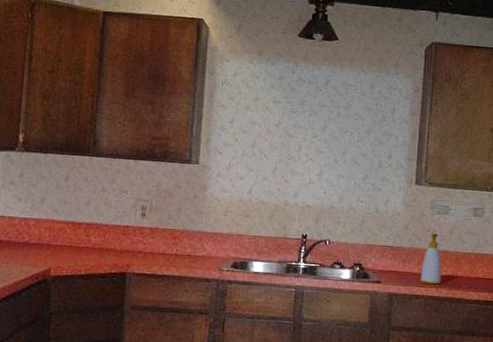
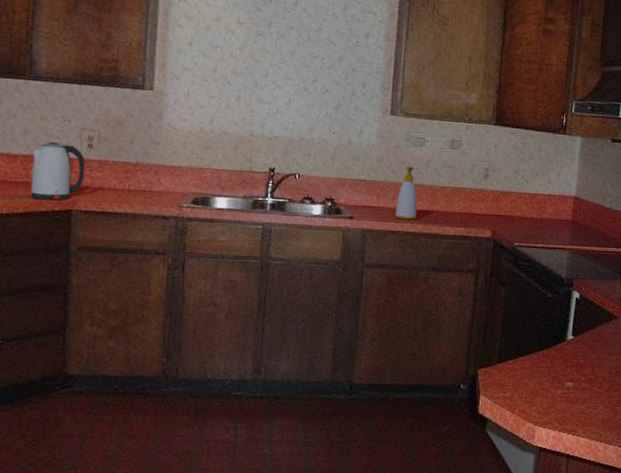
kettle: none [92,211,139,264] -> present [30,141,86,201]

